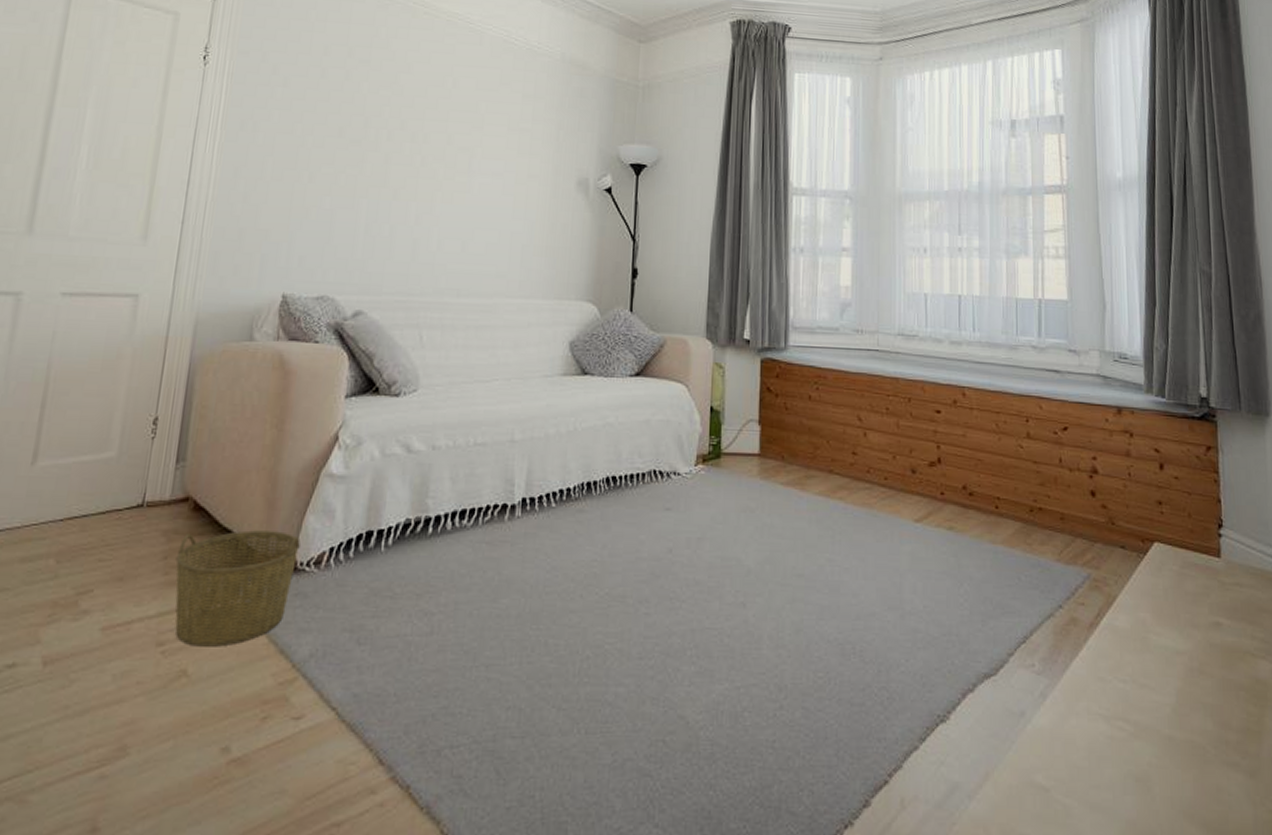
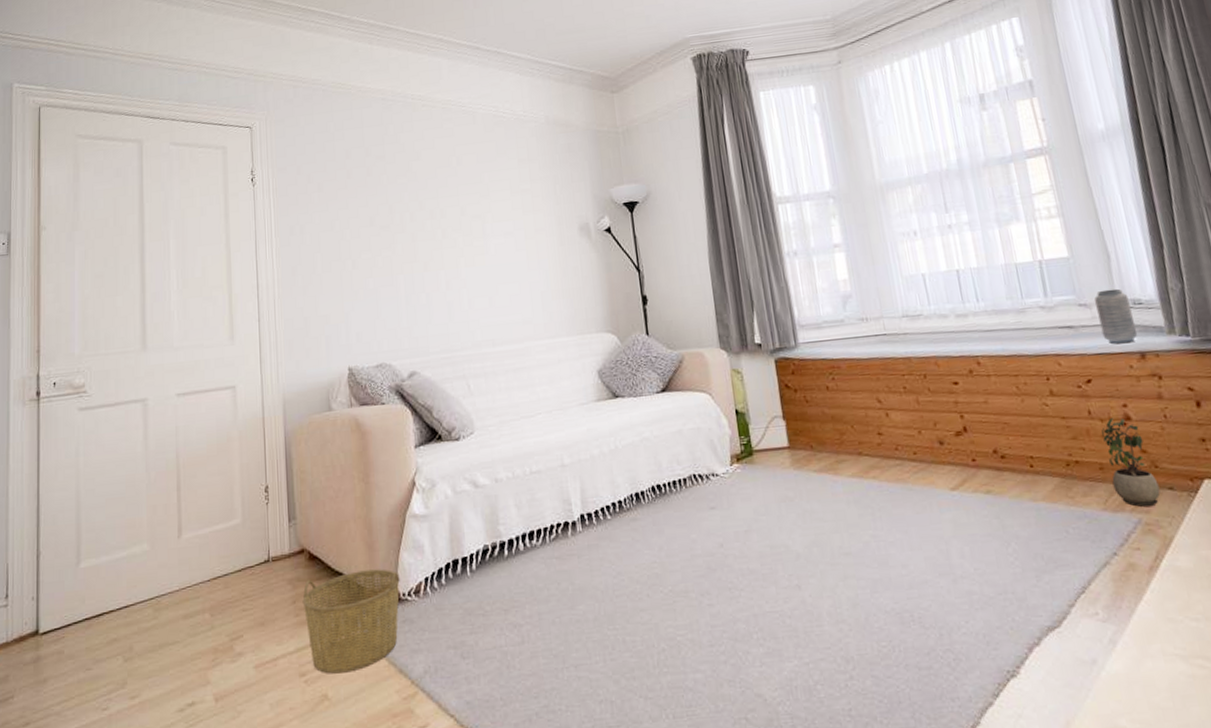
potted plant: none [1067,469,1112,564] -> present [1101,418,1161,508]
vase: none [1083,339,1118,396] -> present [1094,288,1138,344]

